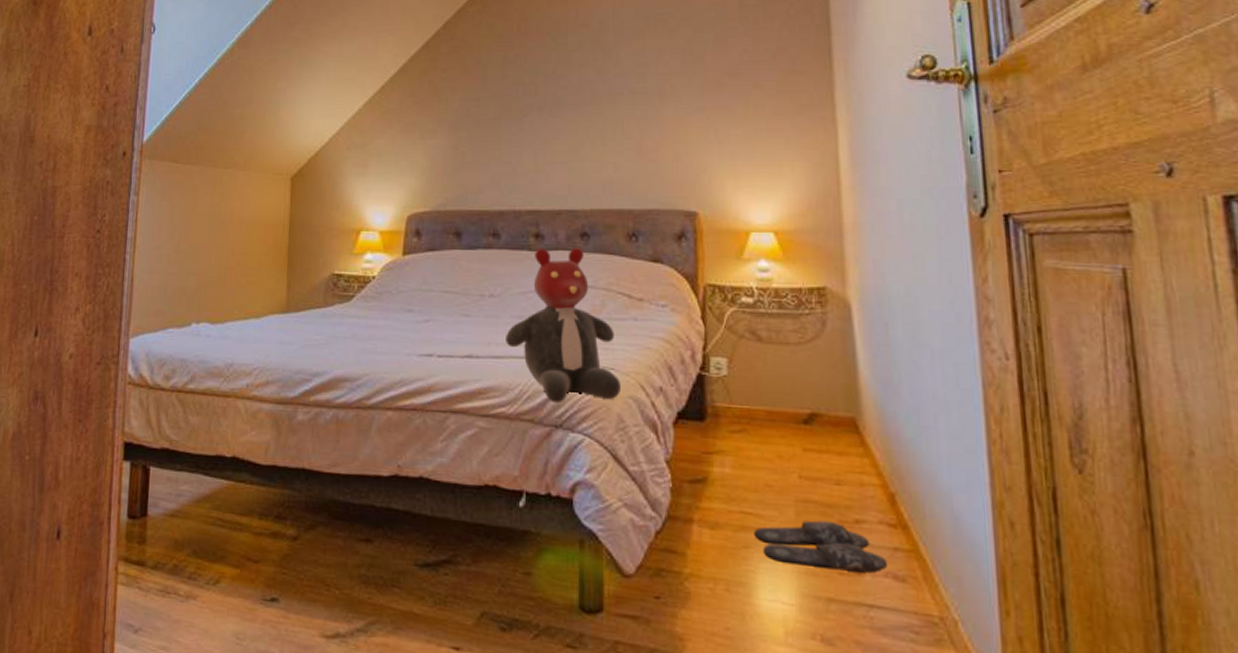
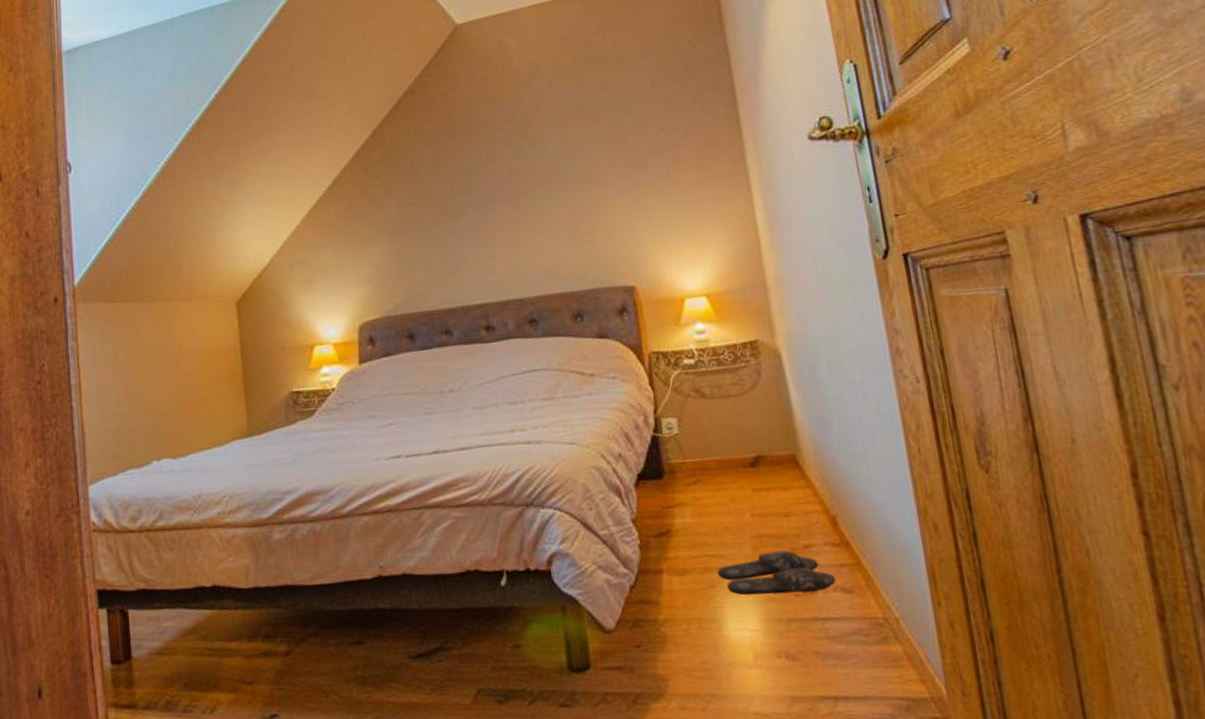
teddy bear: present [506,247,620,404] -> none [469,334,583,484]

